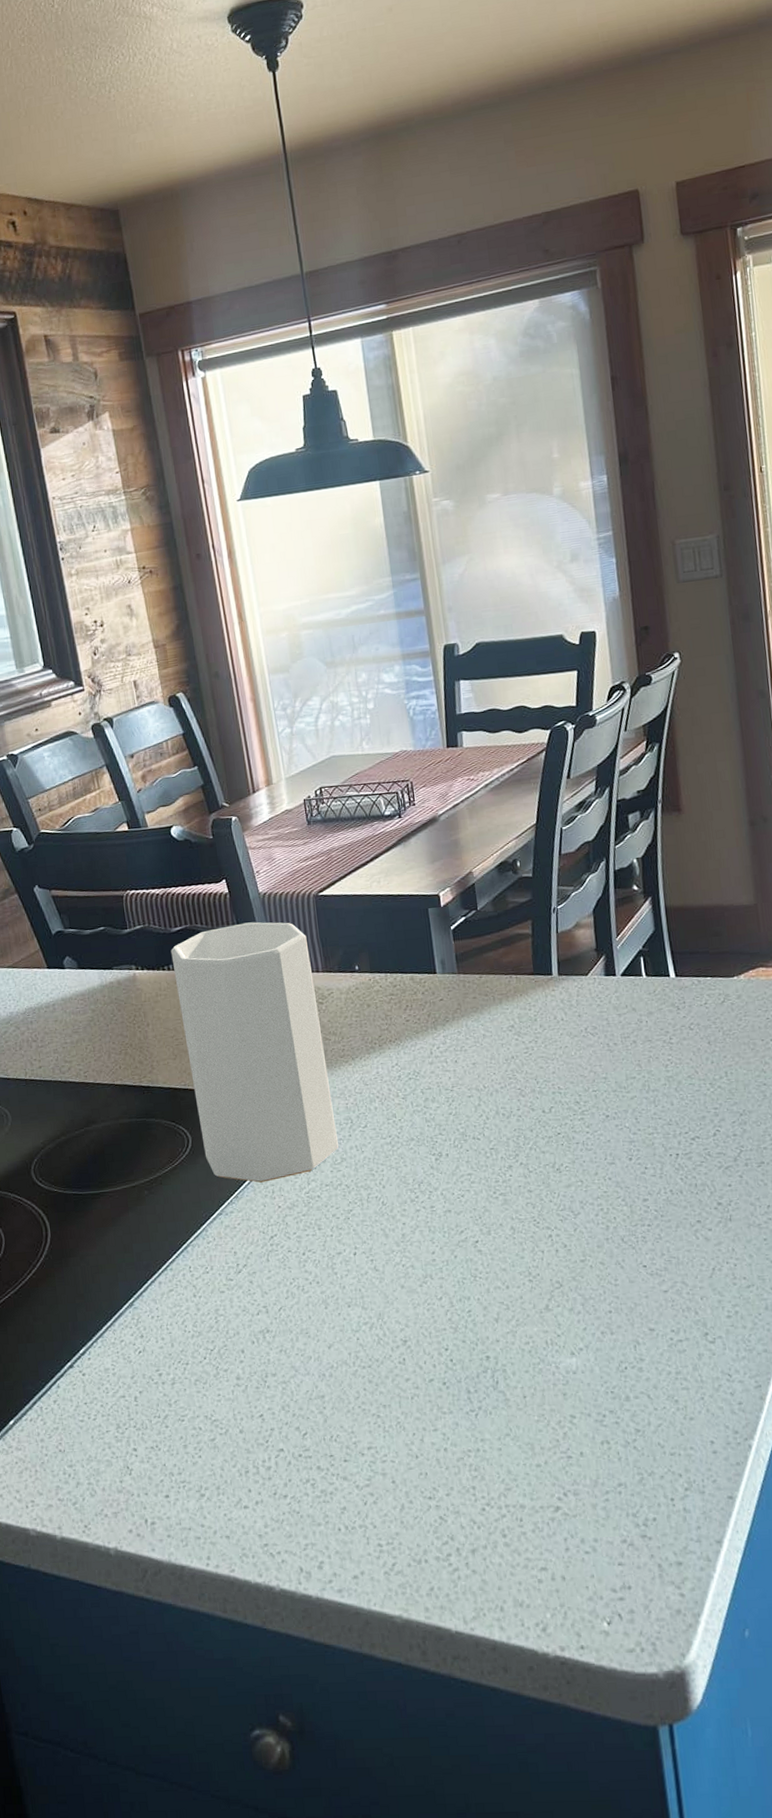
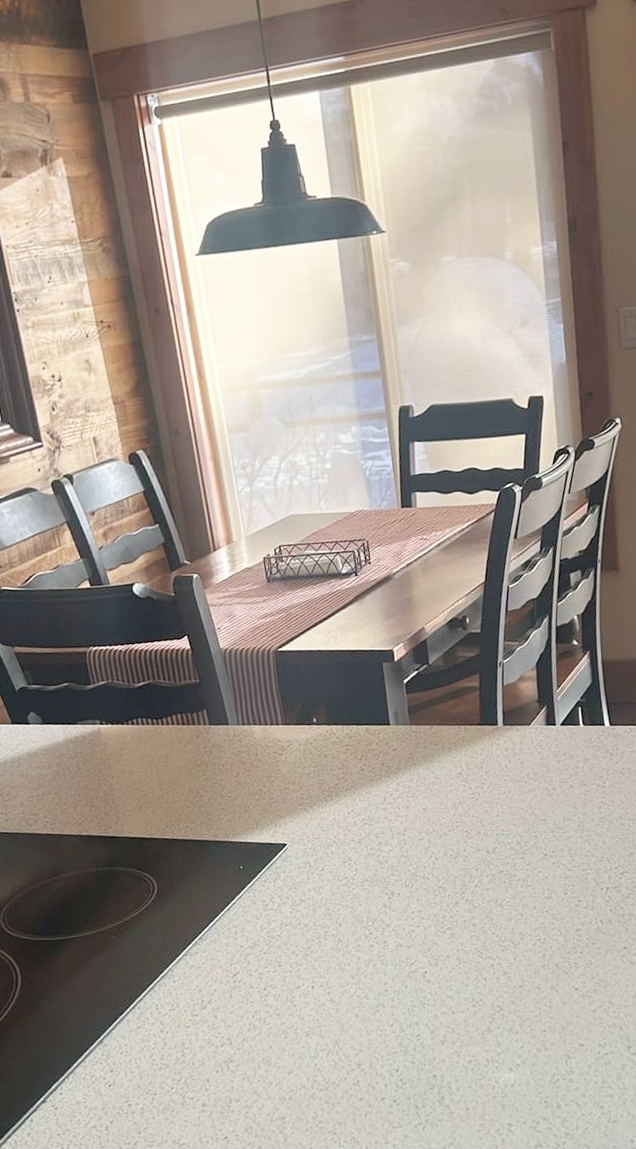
cup: present [171,922,339,1183] -> none [134,677,298,925]

